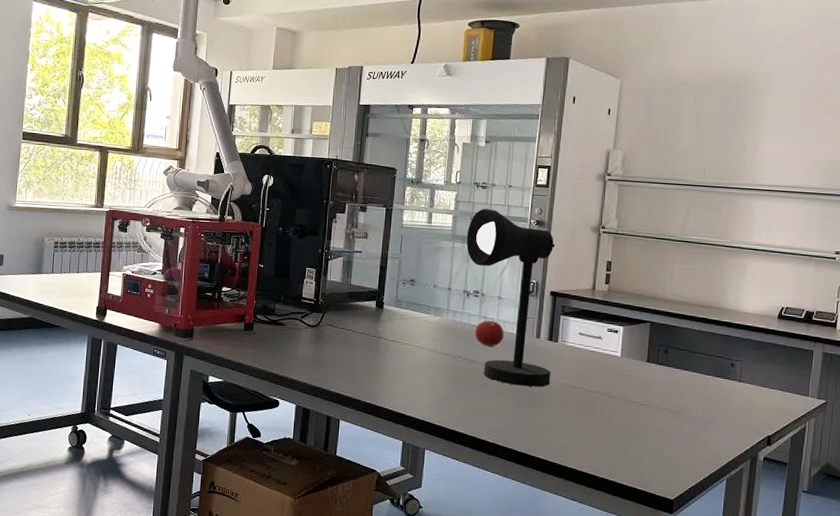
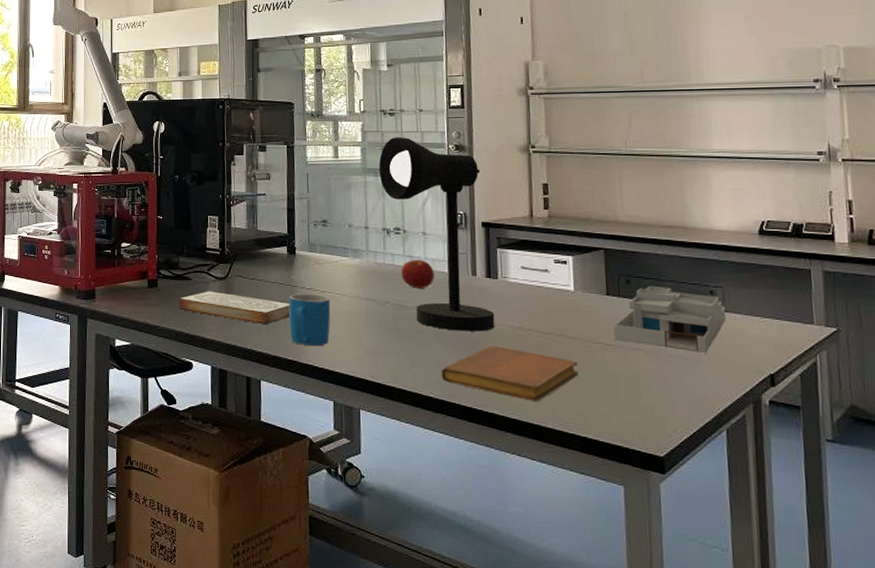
book: none [272,337,374,371] -> present [179,291,291,325]
mug: none [370,344,410,393] -> present [288,293,331,347]
notebook: none [498,399,615,449] -> present [441,345,578,401]
desk organizer: none [648,356,742,416] -> present [614,286,726,354]

